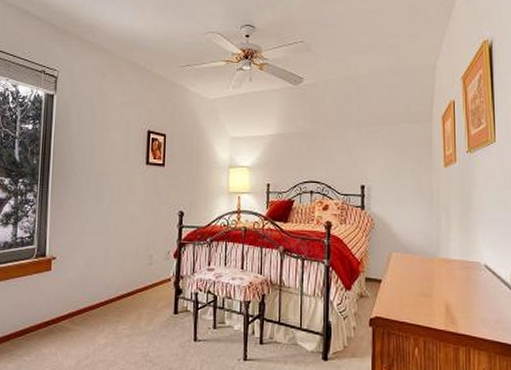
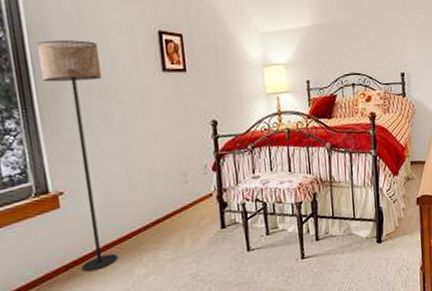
floor lamp: none [57,132,102,332] -> present [37,39,117,272]

